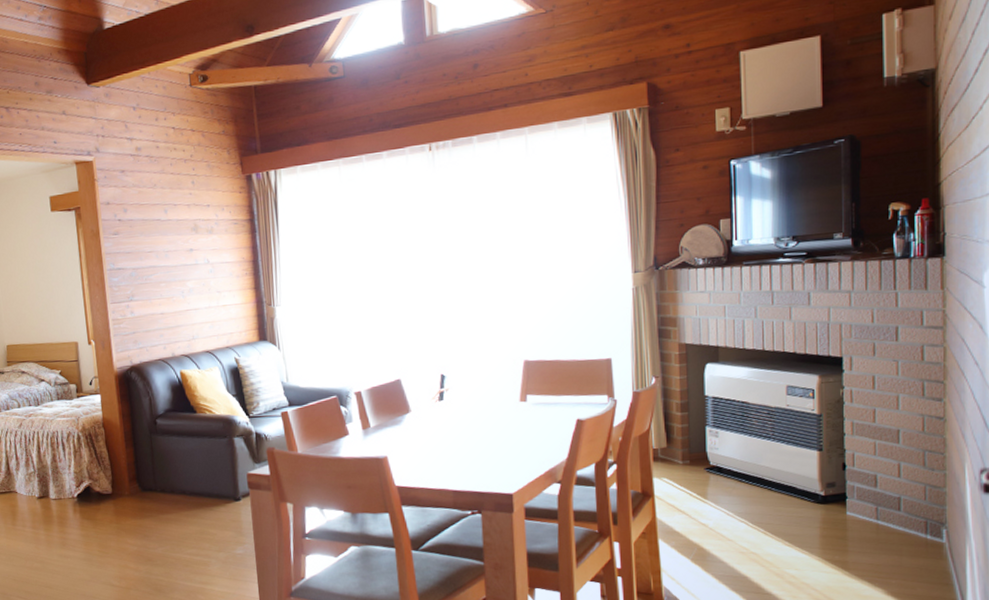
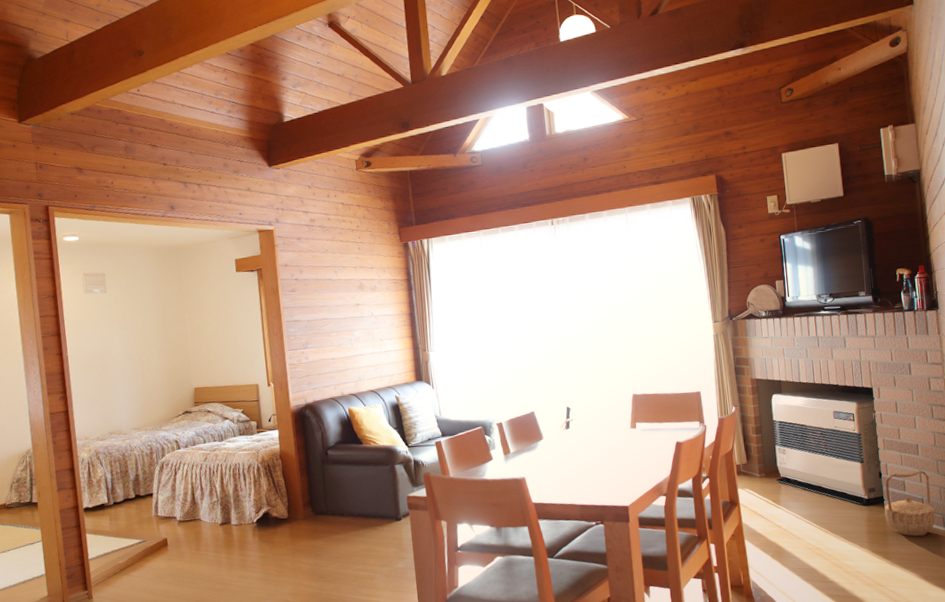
basket: none [846,463,916,544] -> present [884,470,936,537]

